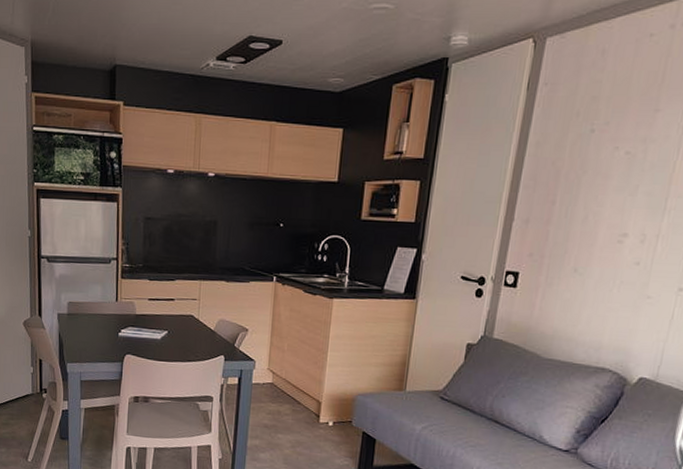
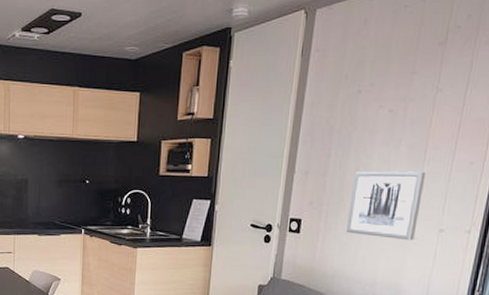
wall art: none [570,221,666,300] -> present [346,171,426,241]

